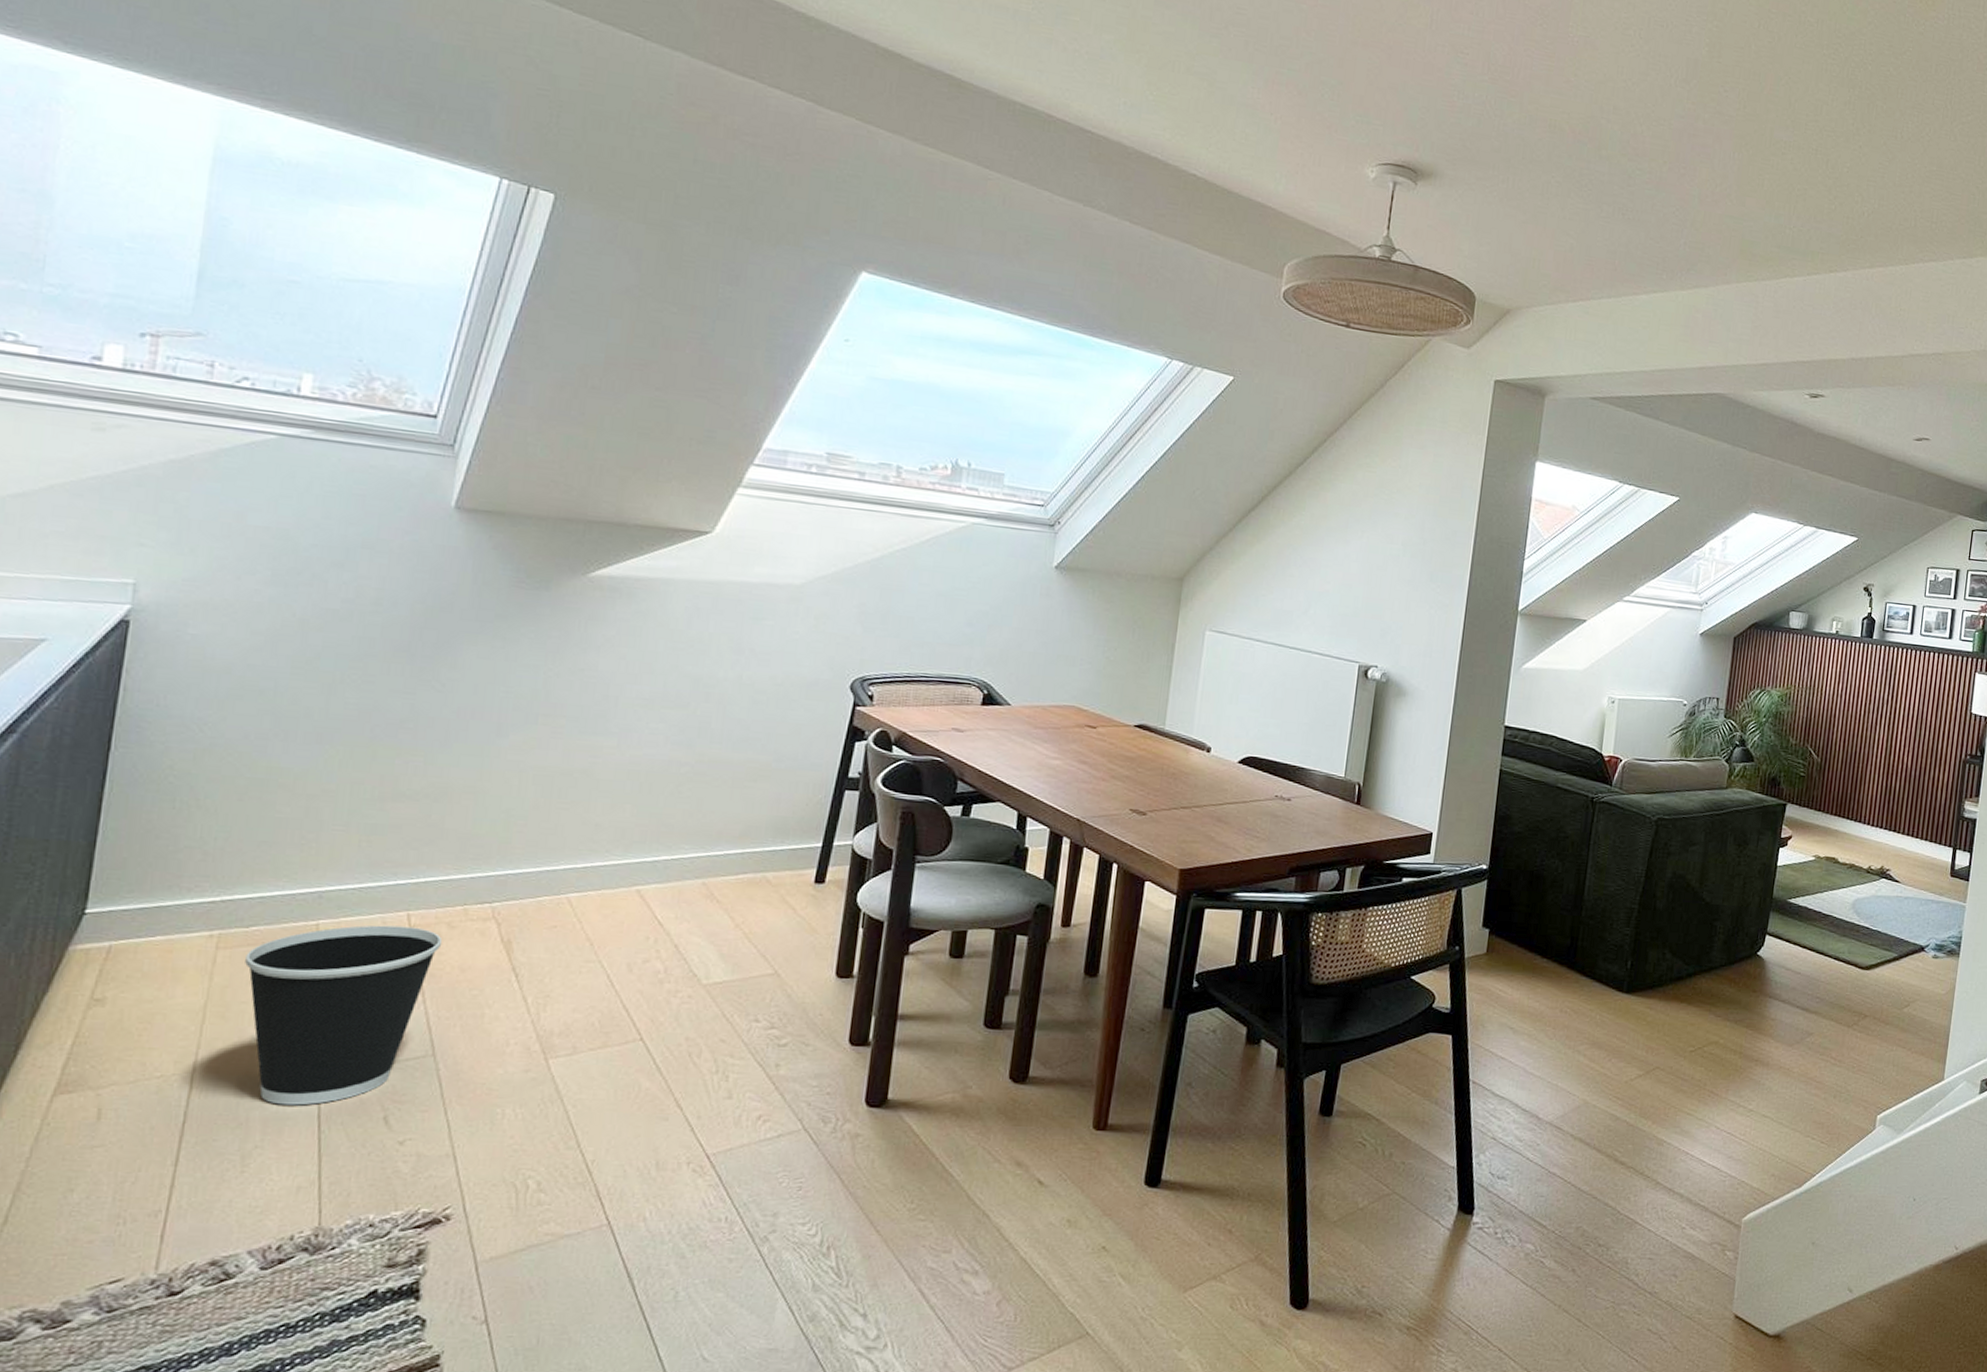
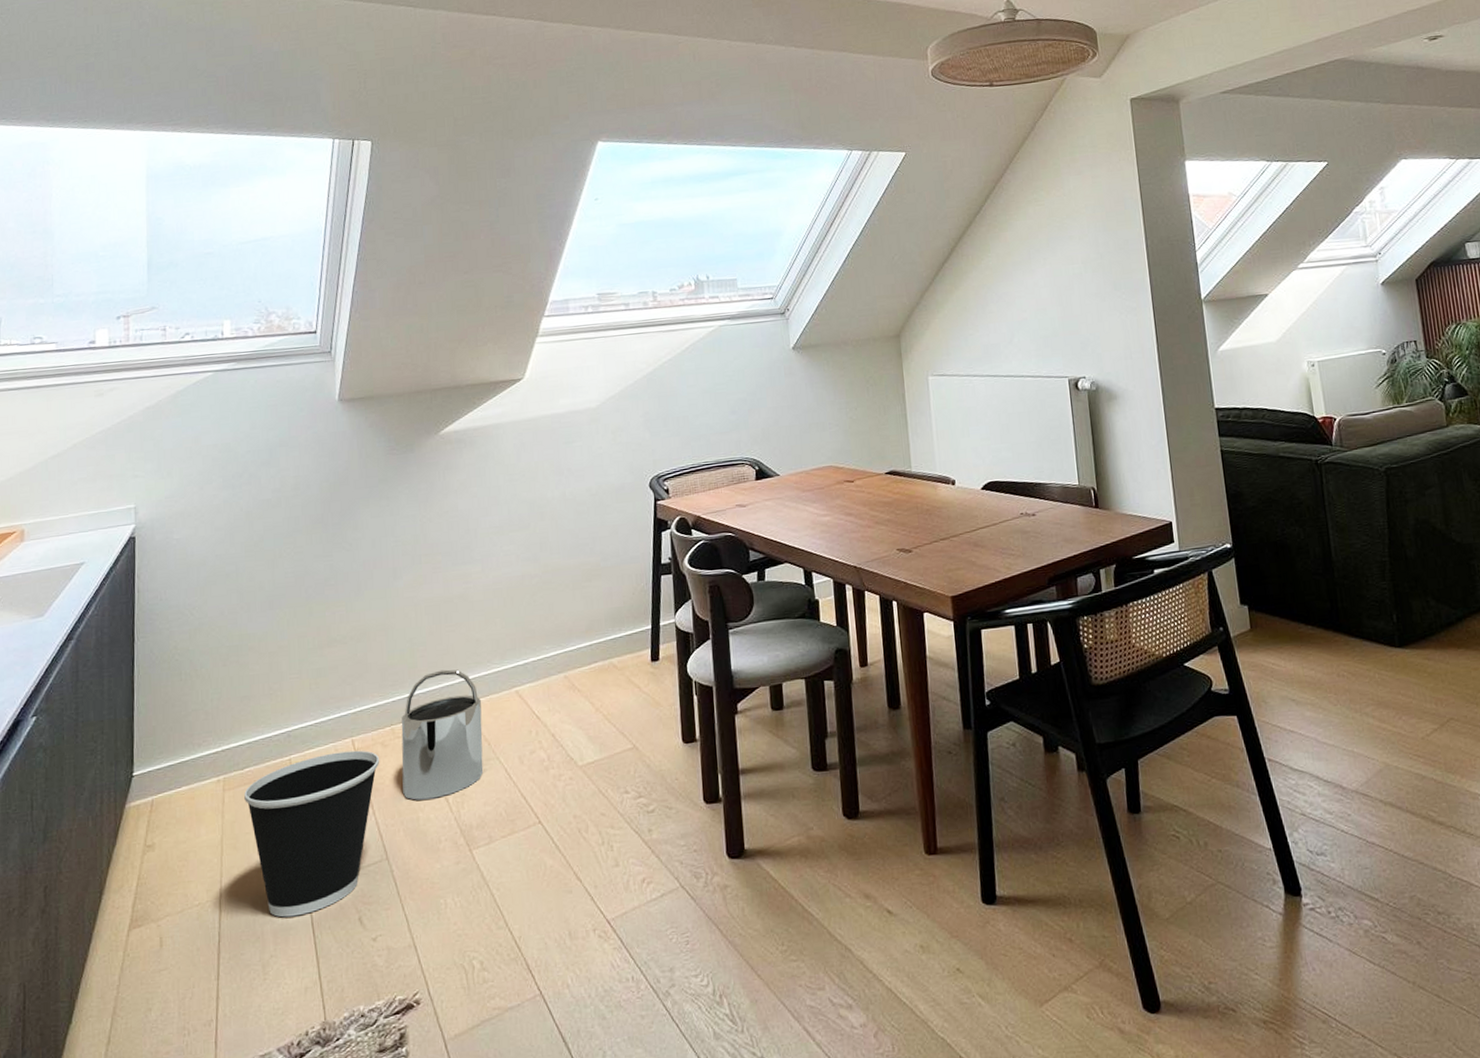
bucket: none [467,851,589,996] -> present [401,669,484,800]

